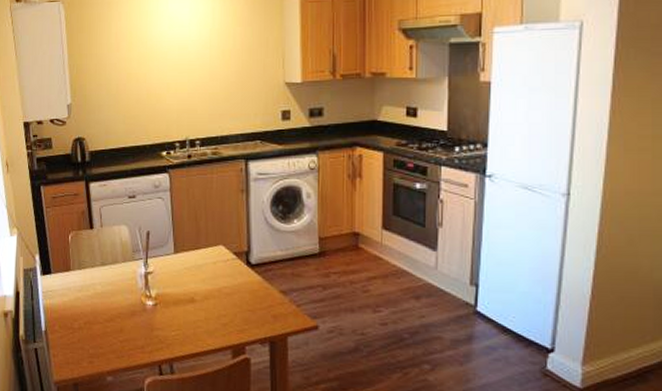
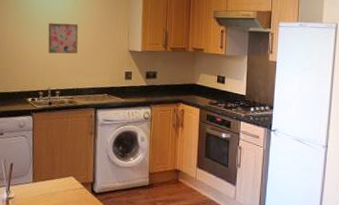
wall art: none [180,53,220,94] -> present [48,23,79,54]

